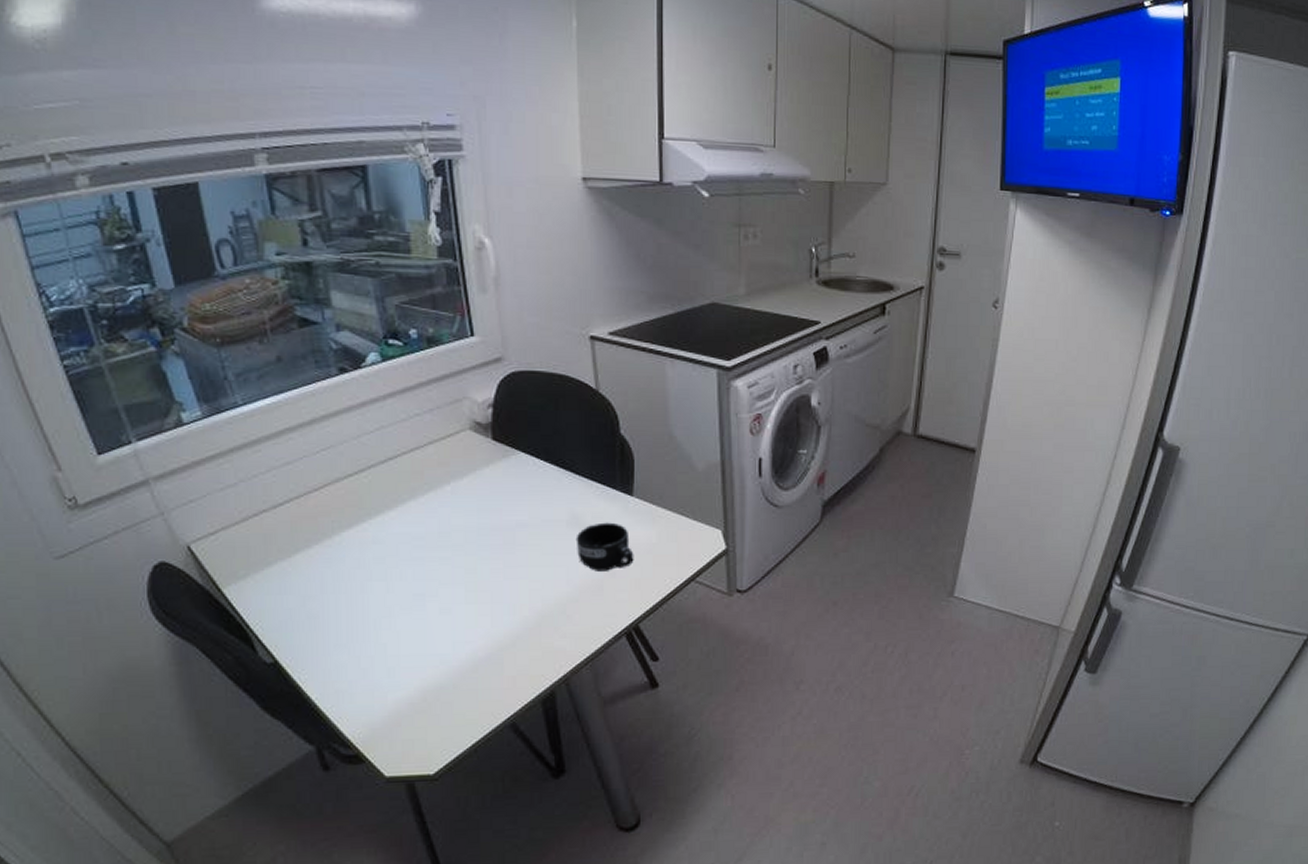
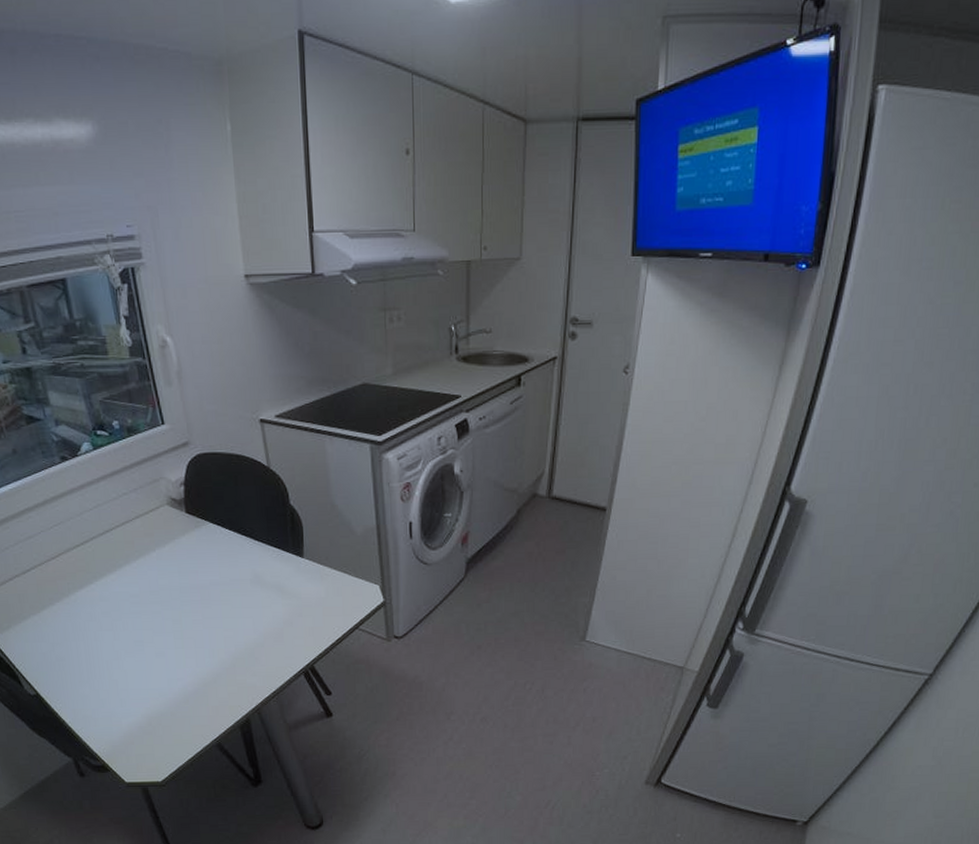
mug: present [575,522,634,571] -> none [258,580,307,621]

